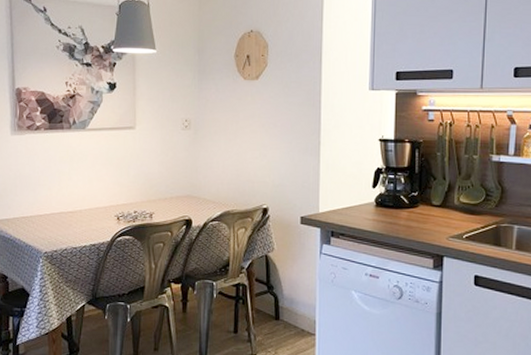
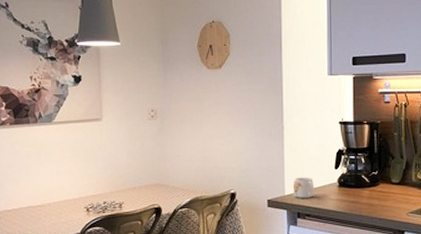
mug: none [327,194,351,217] -> present [293,177,315,198]

